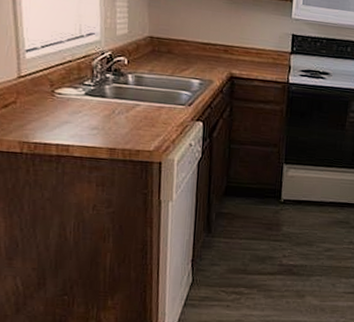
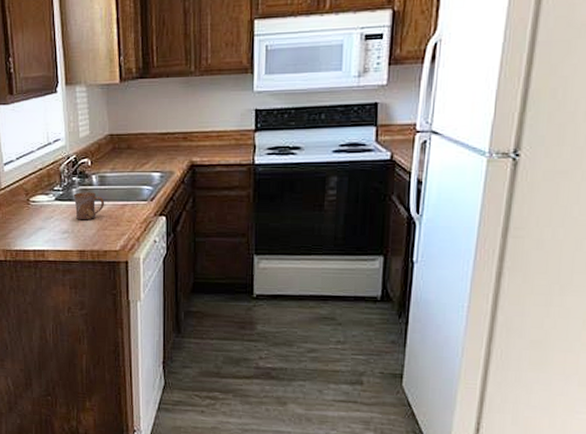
mug: none [106,89,141,118] -> present [73,192,105,220]

